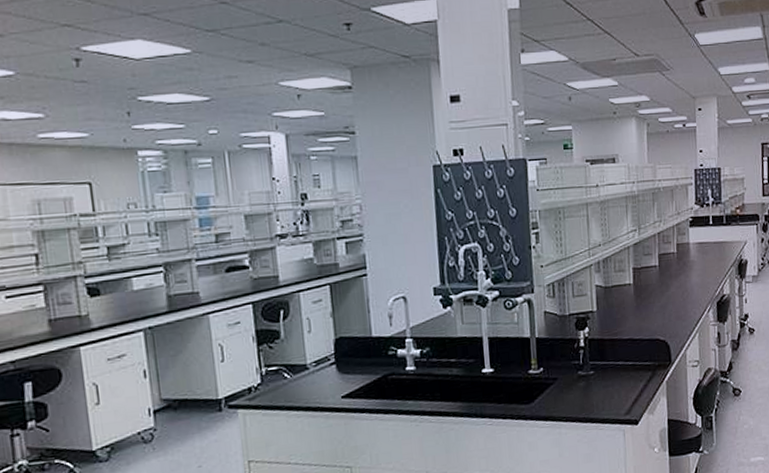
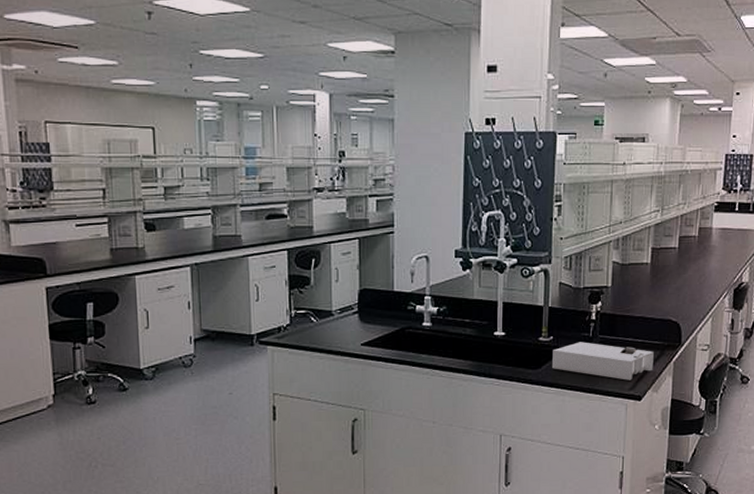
tissue dispenser: none [544,370,647,406] -> present [552,342,654,381]

